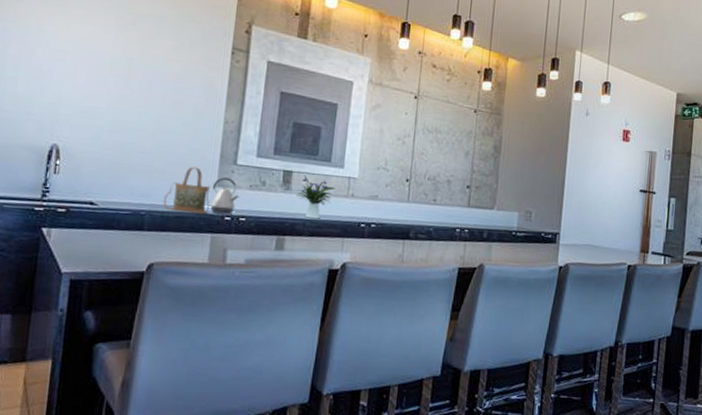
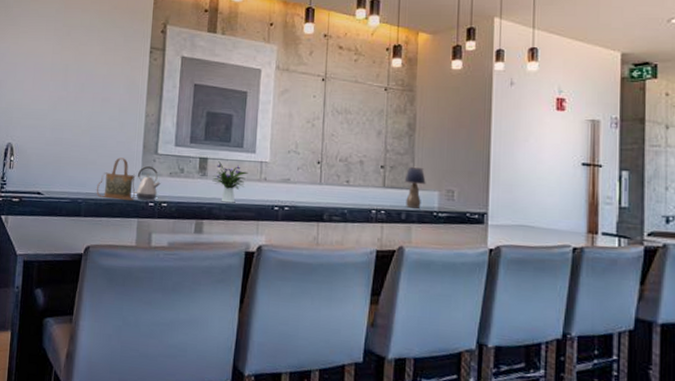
table lamp: none [487,188,508,228] -> present [404,166,426,209]

